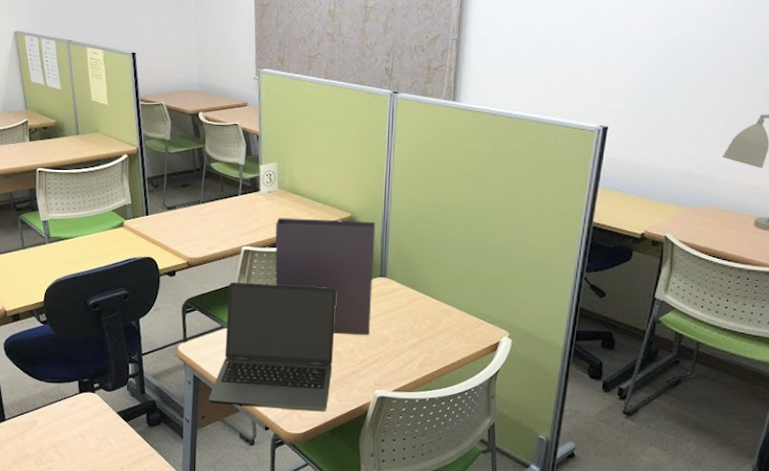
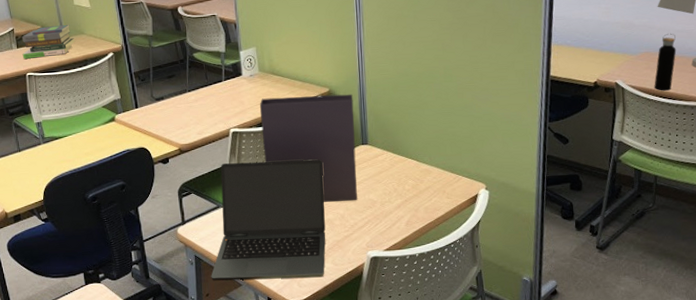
books: none [34,121,90,153] -> present [21,25,76,59]
water bottle: none [708,187,739,251] -> present [654,33,677,91]

